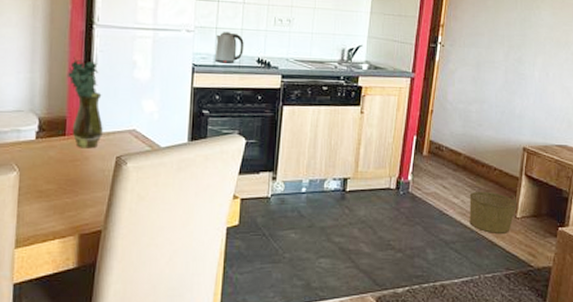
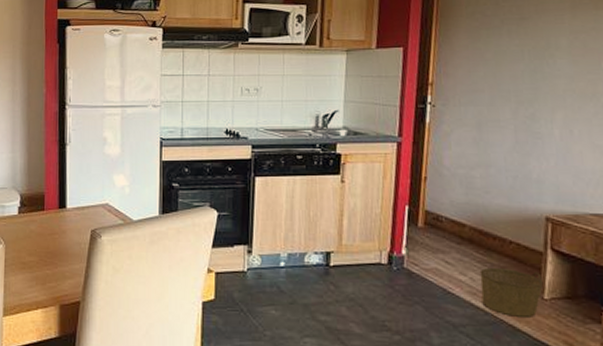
vase: present [68,57,103,149] -> none [45,136,78,223]
kettle: present [214,31,244,64] -> none [182,104,211,136]

